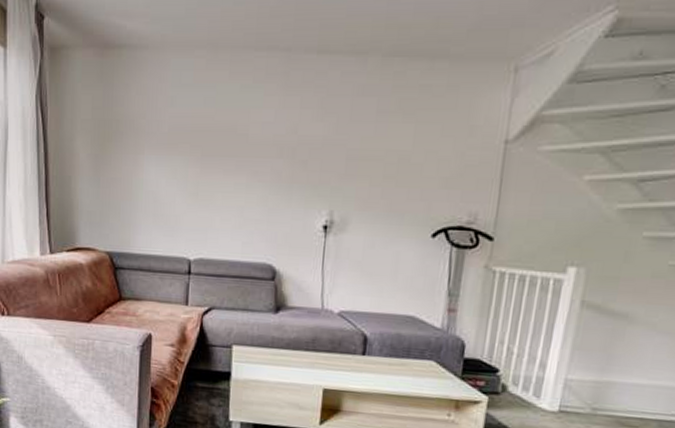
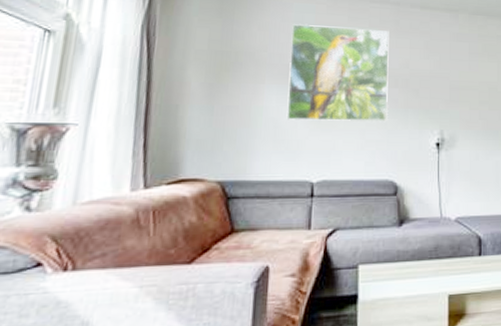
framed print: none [165,83,277,198] -> present [286,23,389,121]

